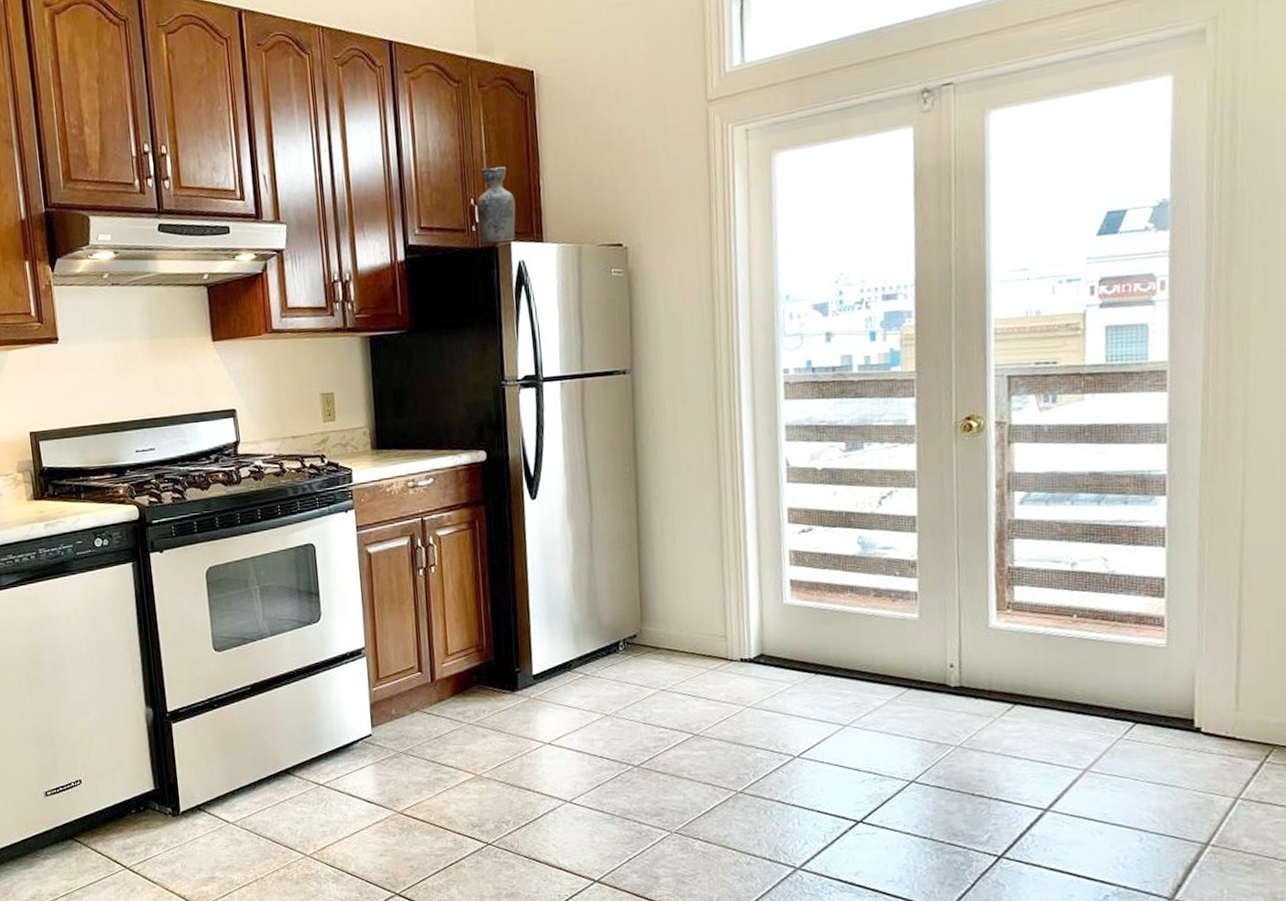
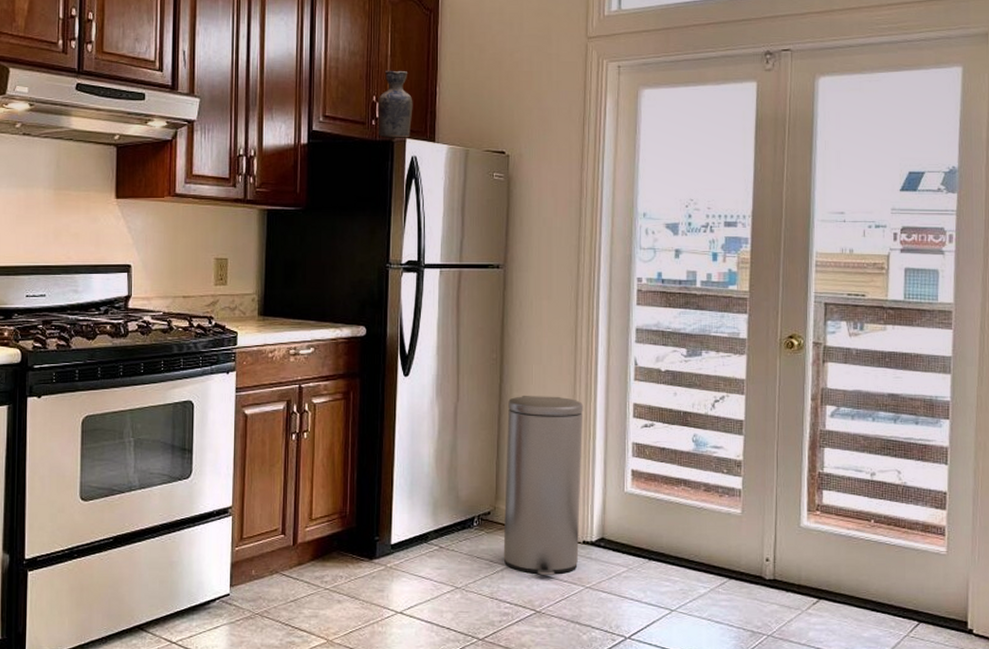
pedal bin: none [647,507,737,697] -> present [503,396,584,575]

